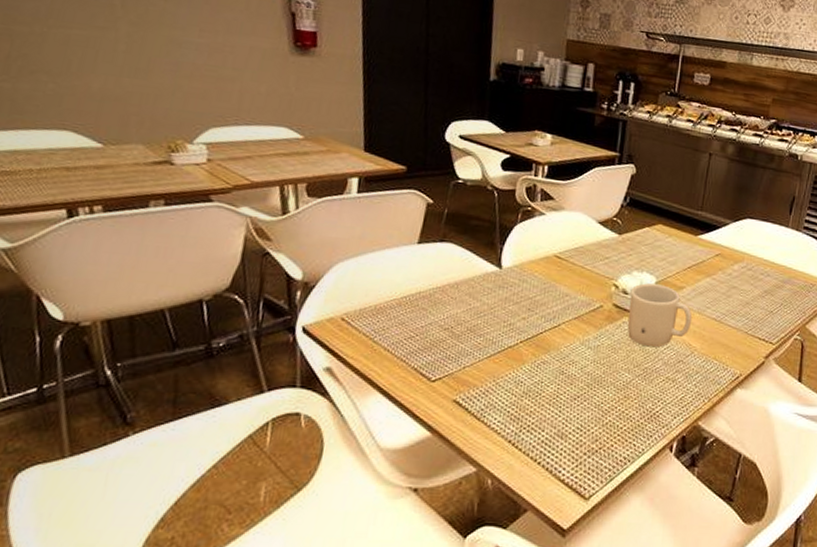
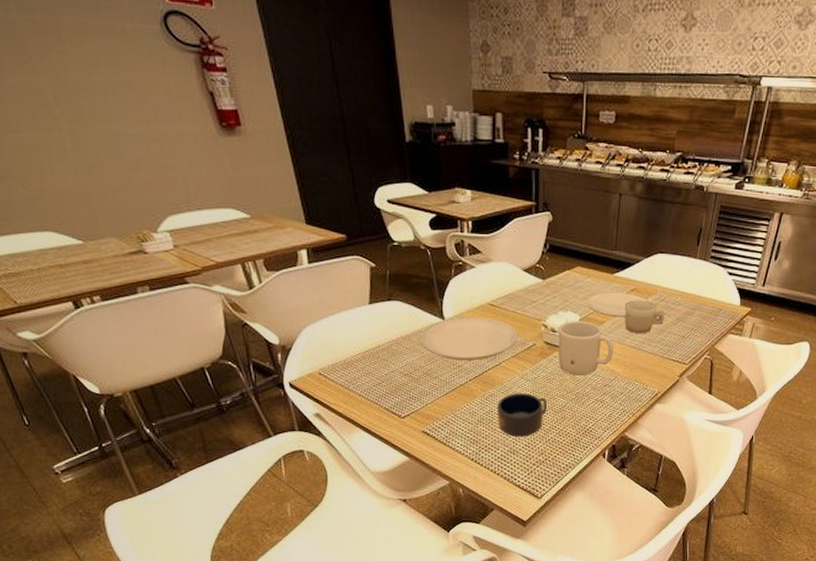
plate: none [471,268,585,319] -> present [422,317,519,361]
mug: none [547,362,609,418] -> present [497,393,547,438]
plate: none [666,255,734,285] -> present [587,292,649,318]
cup: none [706,266,753,304] -> present [625,300,666,333]

